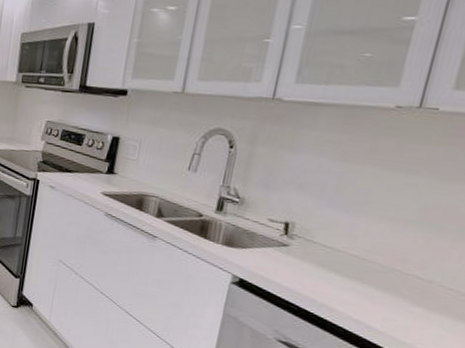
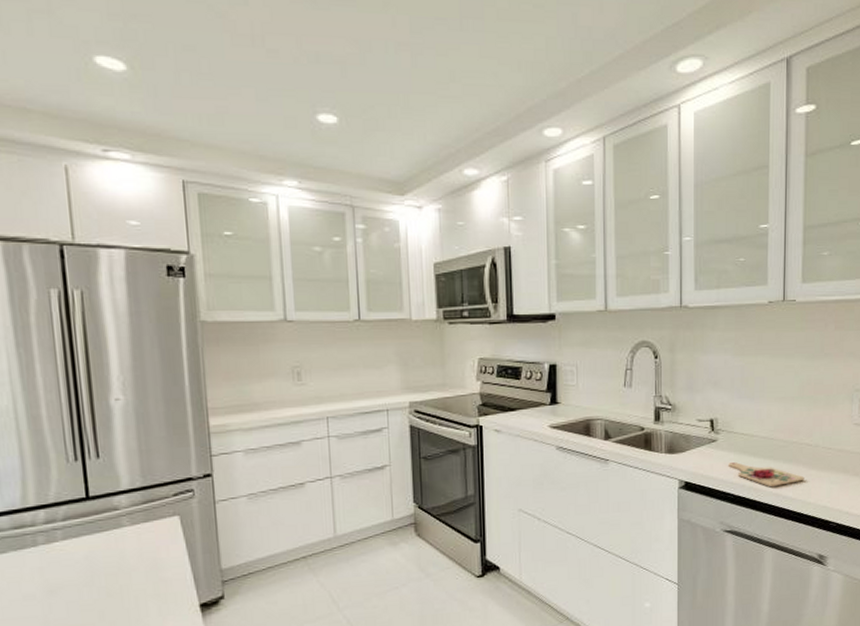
cutting board: none [298,272,403,316] -> present [728,462,804,487]

